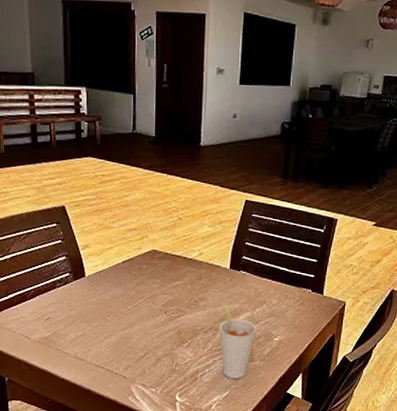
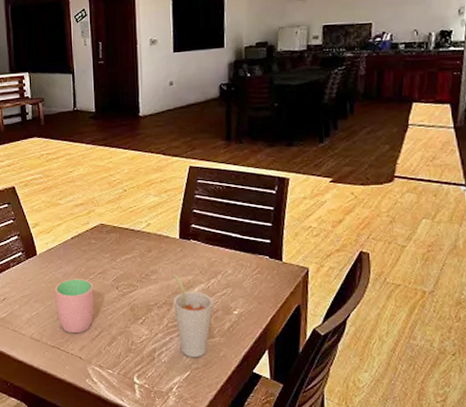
cup: none [102,302,142,354] -> present [55,279,94,334]

